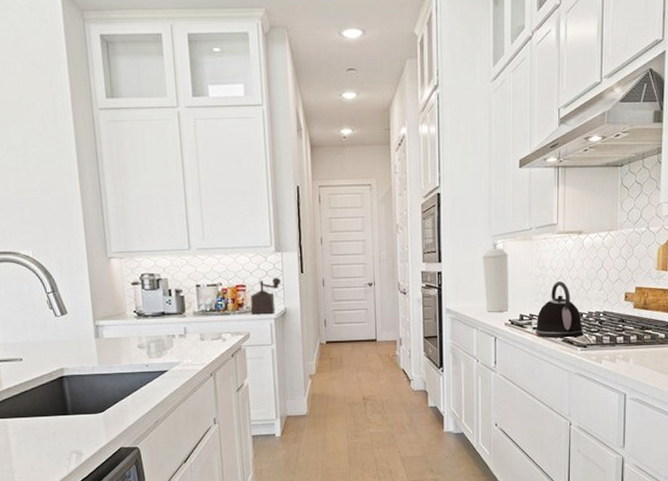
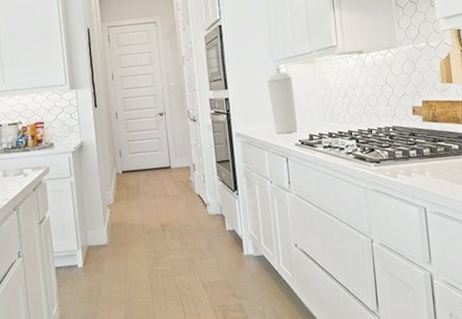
coffee grinder: present [251,277,281,315] -> none [49,113,77,150]
kettle: present [535,281,583,339] -> none [326,100,374,157]

